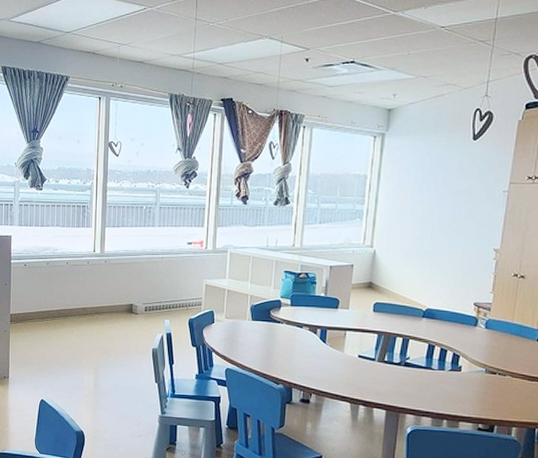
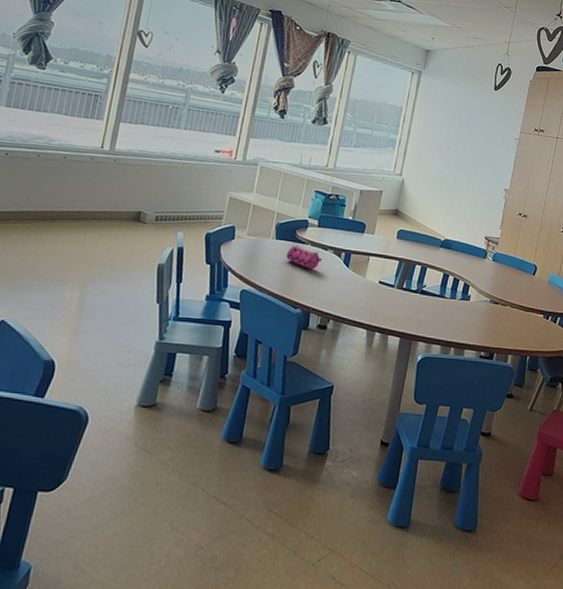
pencil case: none [263,325,298,347] -> present [286,246,322,270]

